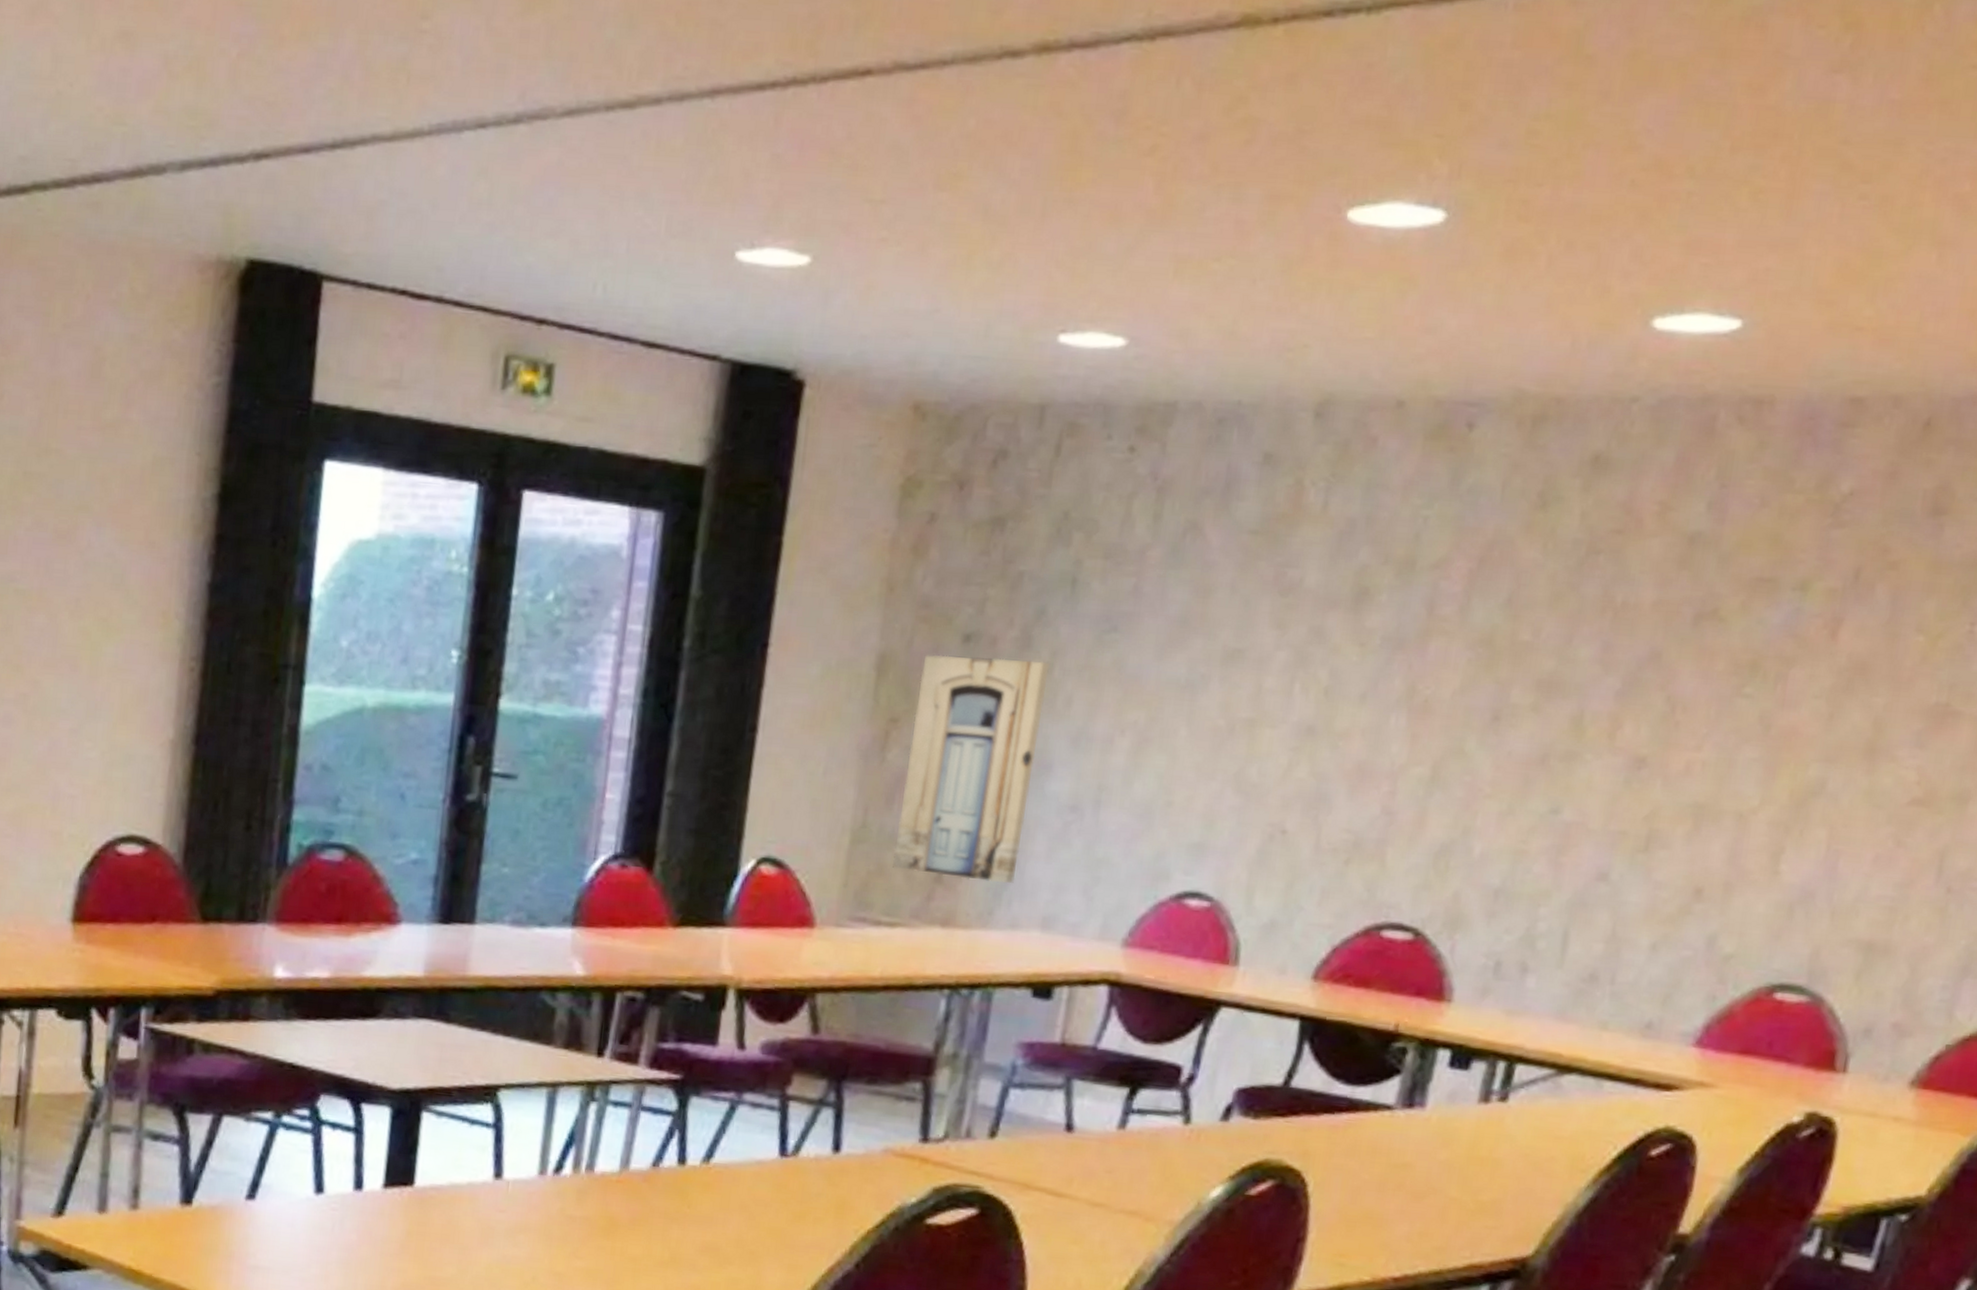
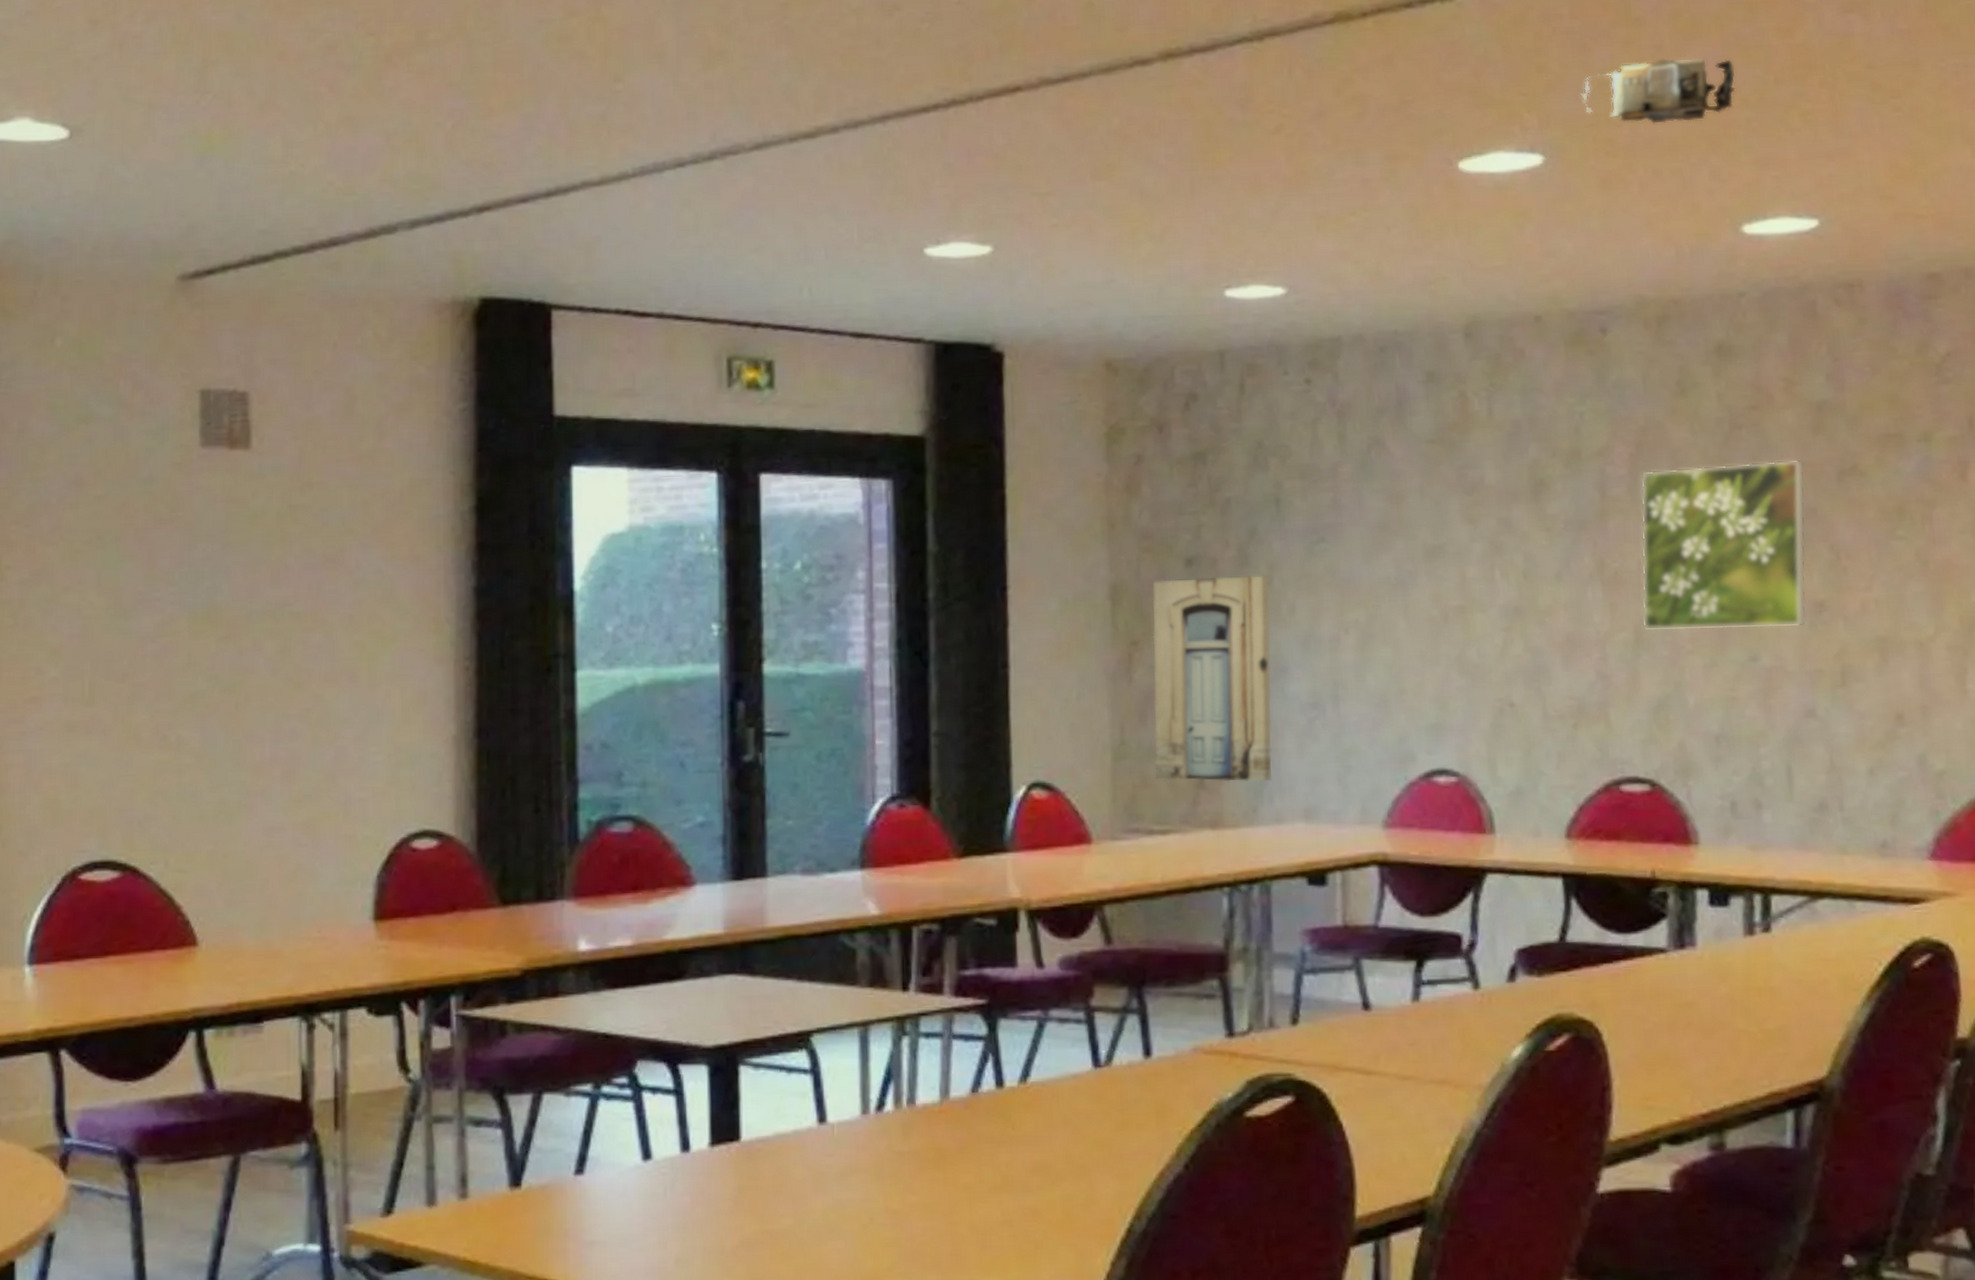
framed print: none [1443,590,1661,781] -> present [1640,460,1807,631]
projector: none [1503,107,1689,188] -> present [1581,56,1736,125]

